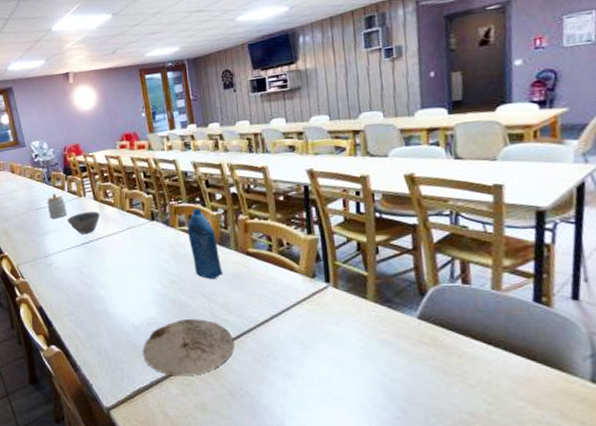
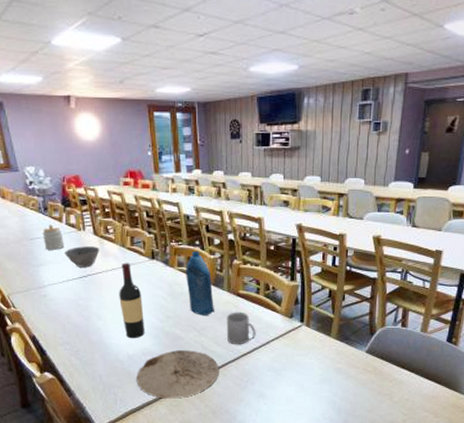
wine bottle: none [120,226,149,307] -> present [119,262,145,339]
mug: none [236,273,273,313] -> present [226,312,256,345]

